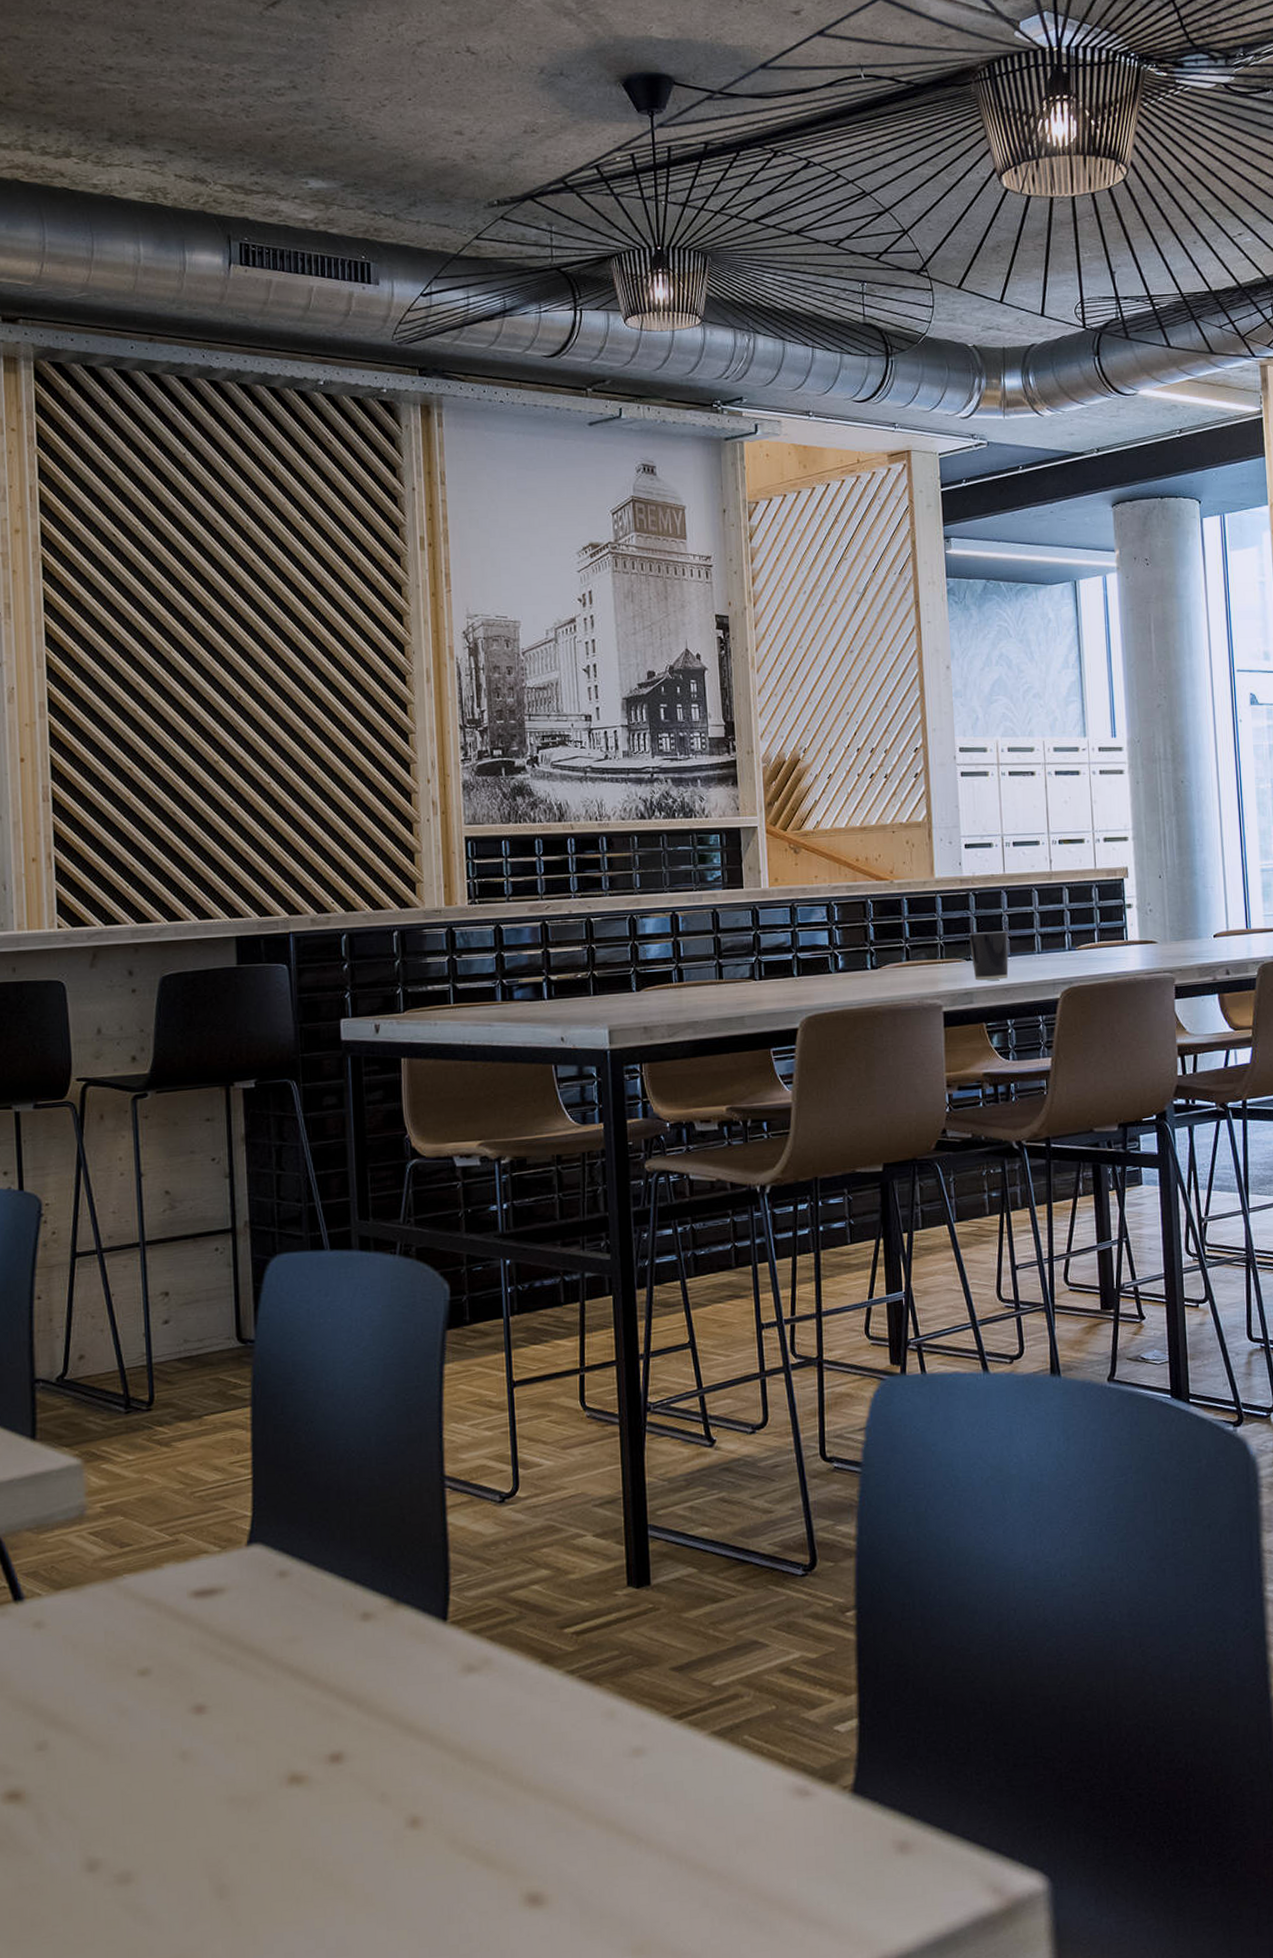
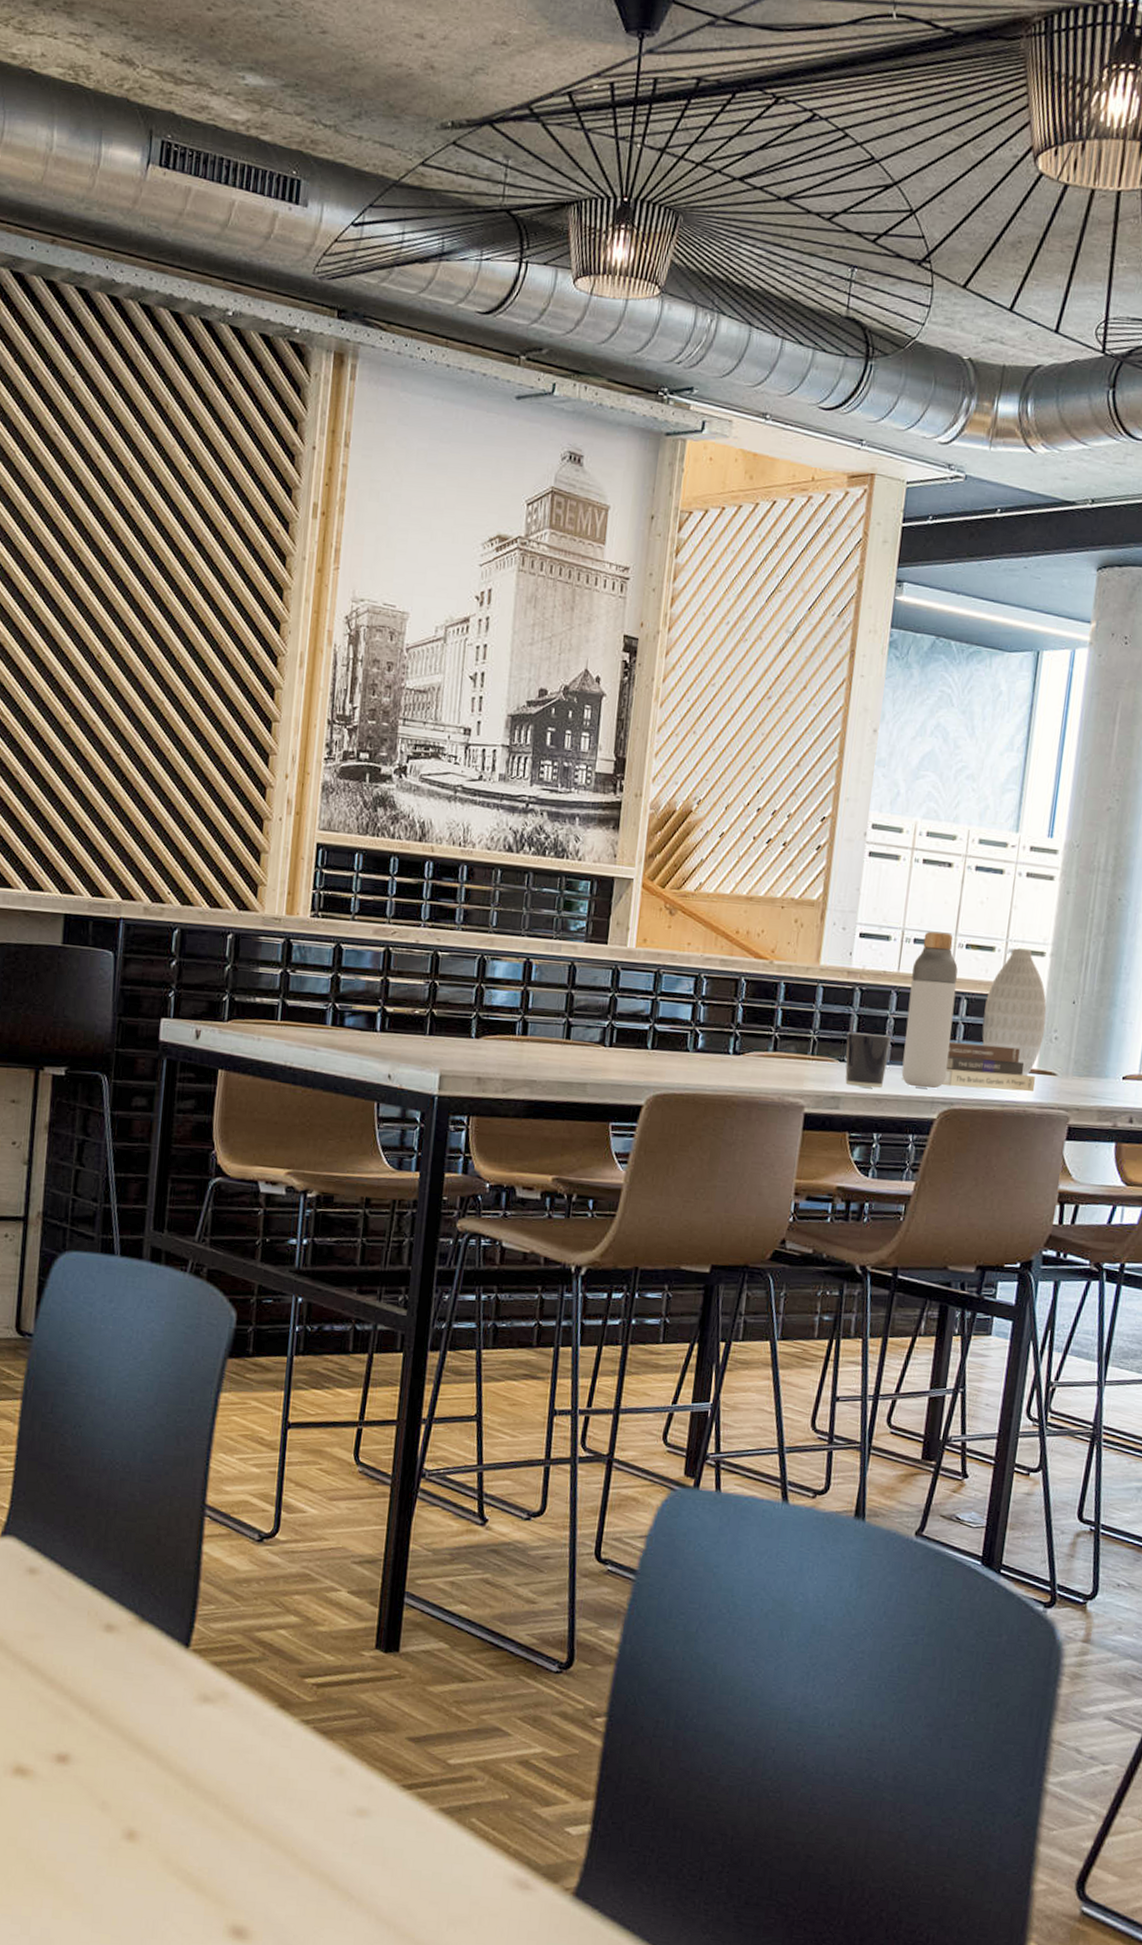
bottle: none [1016,833,1062,973] -> present [901,931,958,1089]
books: none [1024,924,1140,969] -> present [902,1041,1036,1092]
vase: none [1084,836,1140,948] -> present [981,948,1047,1076]

